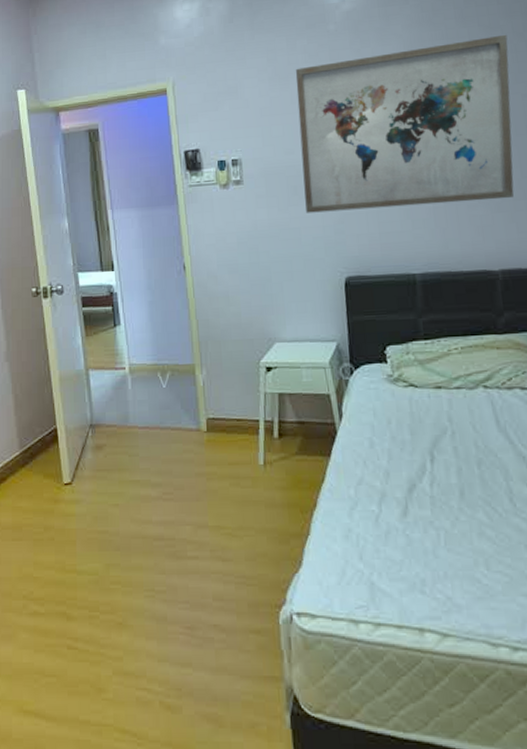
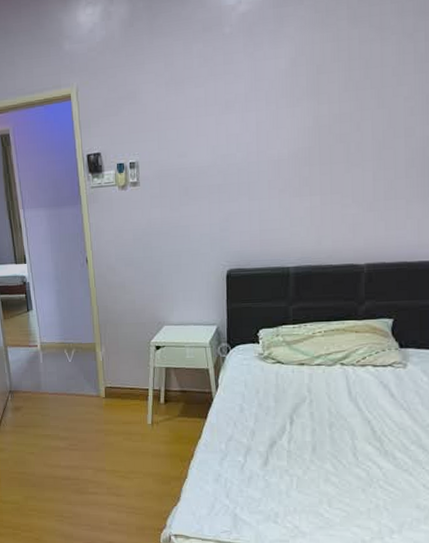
wall art: present [295,34,514,213] -> none [190,35,397,212]

